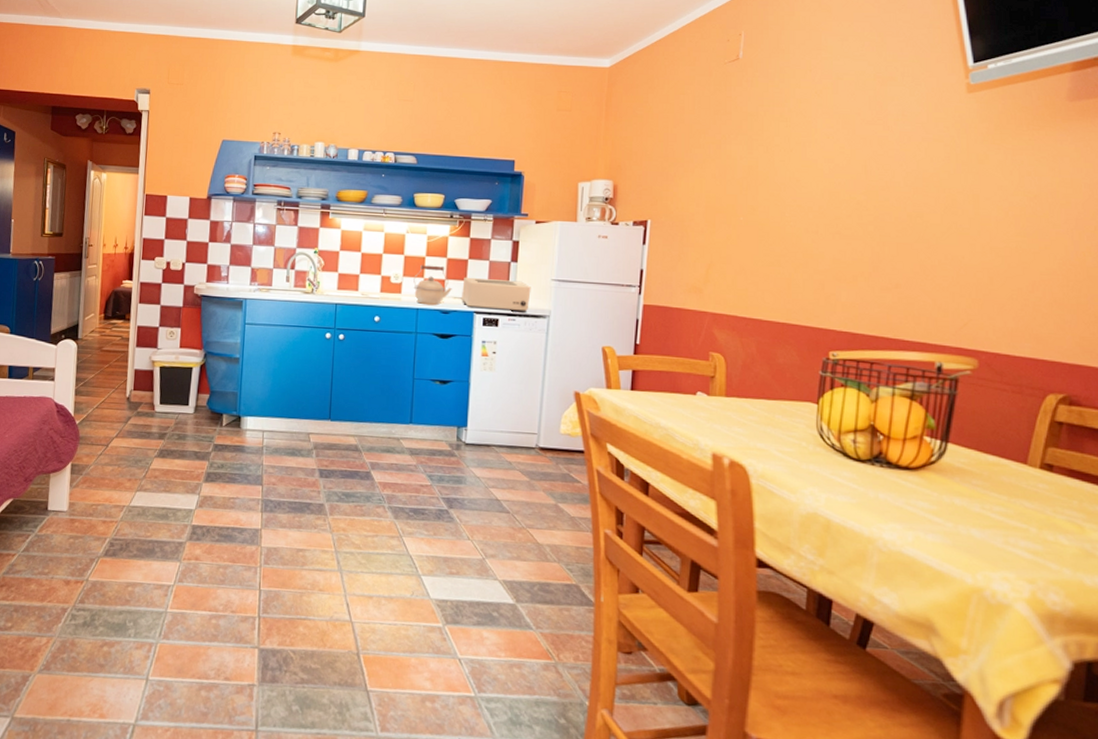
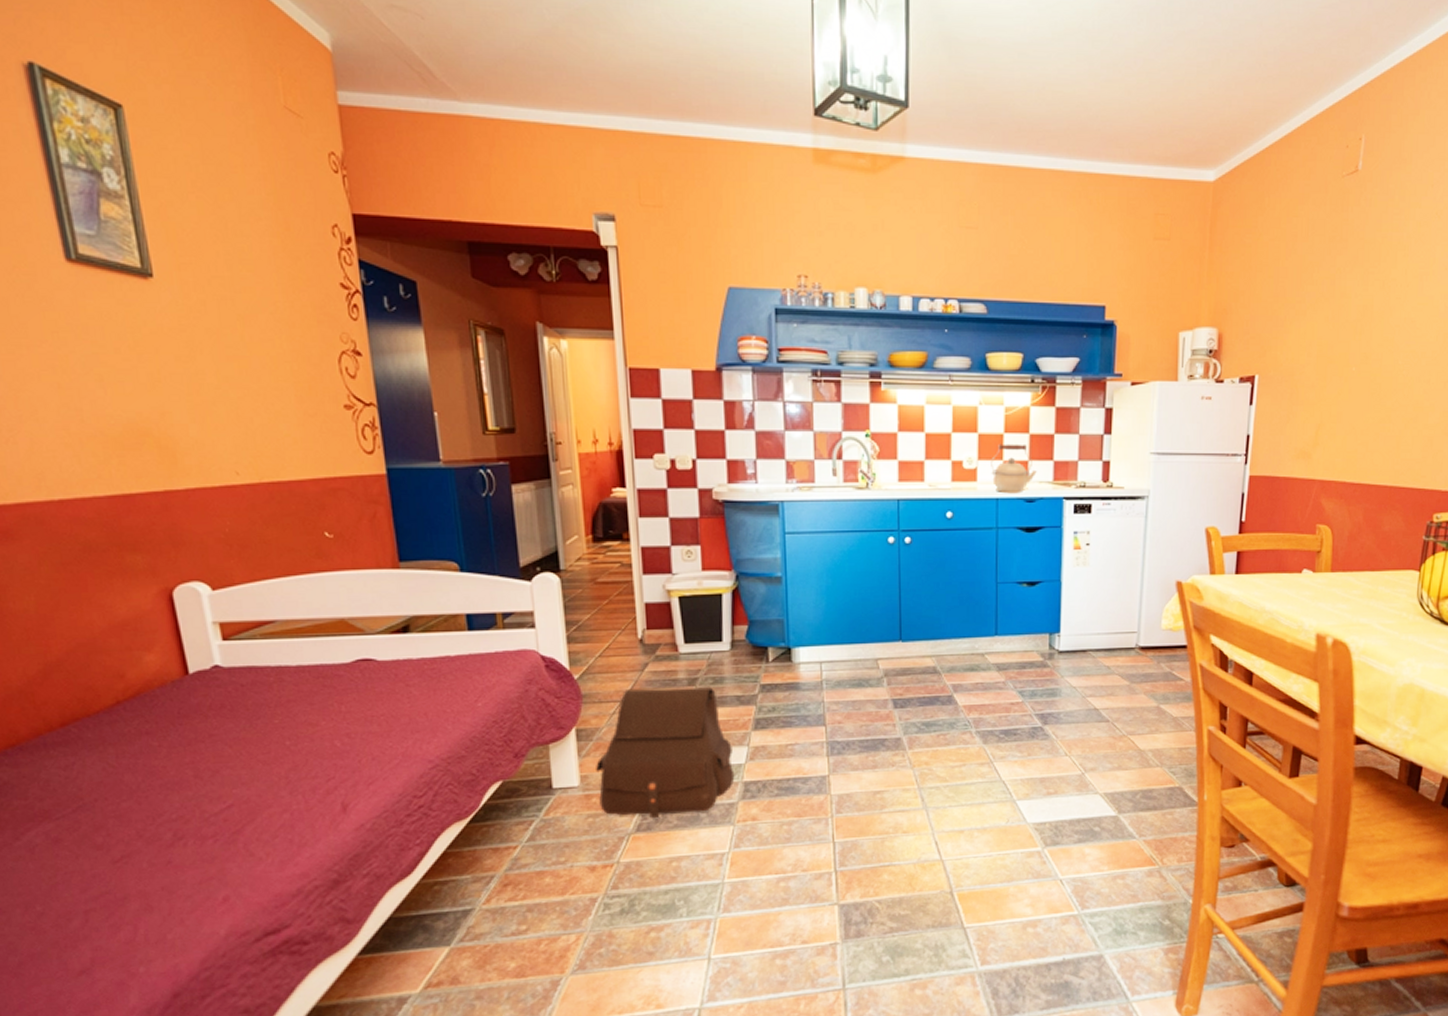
satchel: none [80,436,187,547] -> present [596,687,735,818]
toaster: present [461,277,531,312] -> none [1047,455,1127,495]

